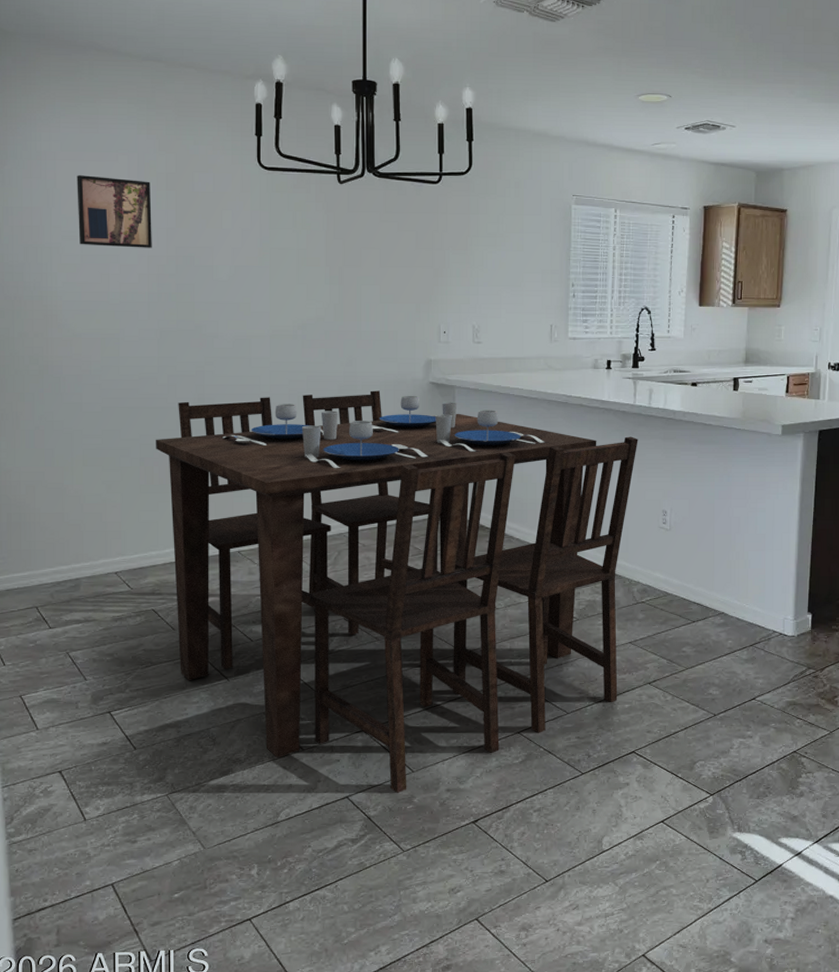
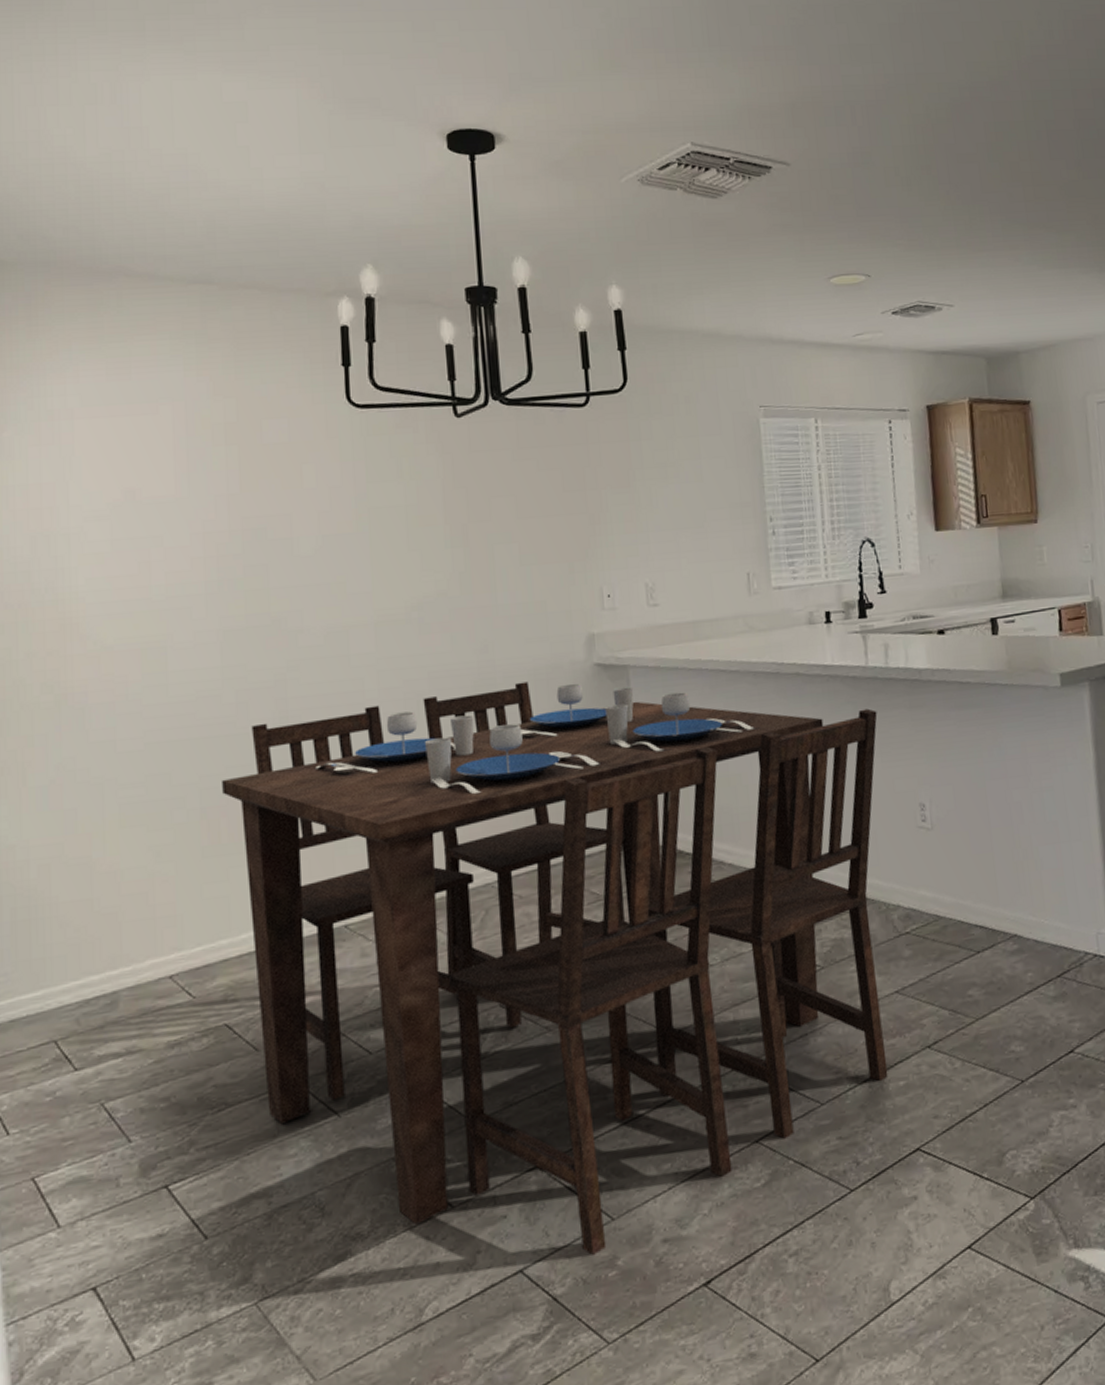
wall art: present [77,175,152,248] -> none [102,435,209,527]

